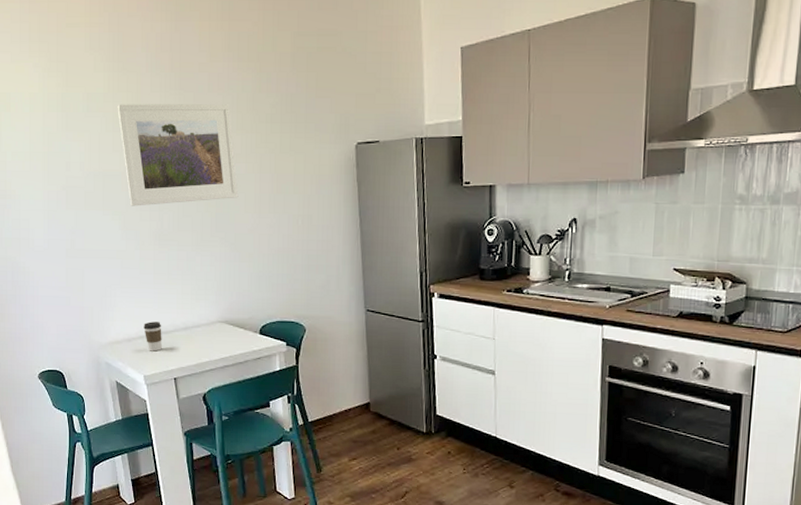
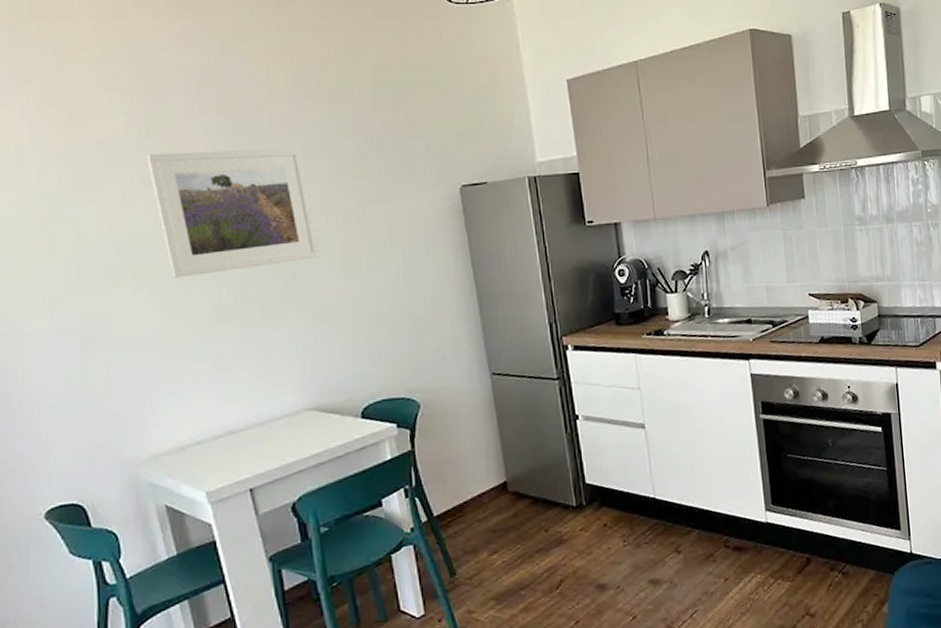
coffee cup: present [144,322,162,352] -> none [201,420,230,459]

